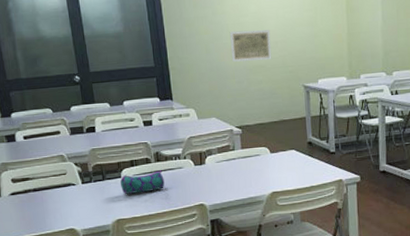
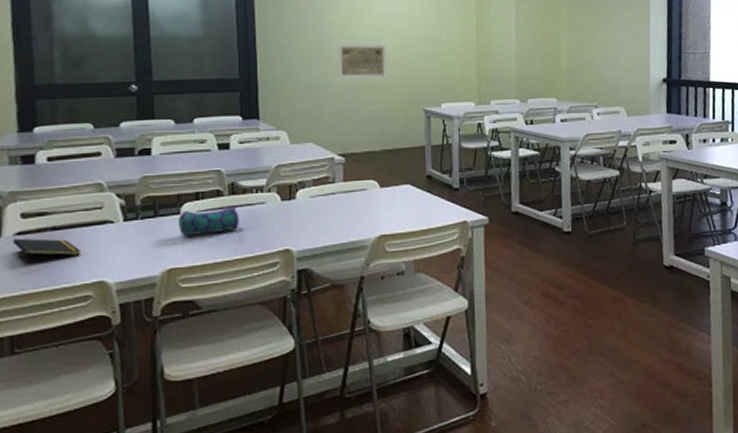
notepad: none [9,197,56,216] -> present [12,238,82,263]

